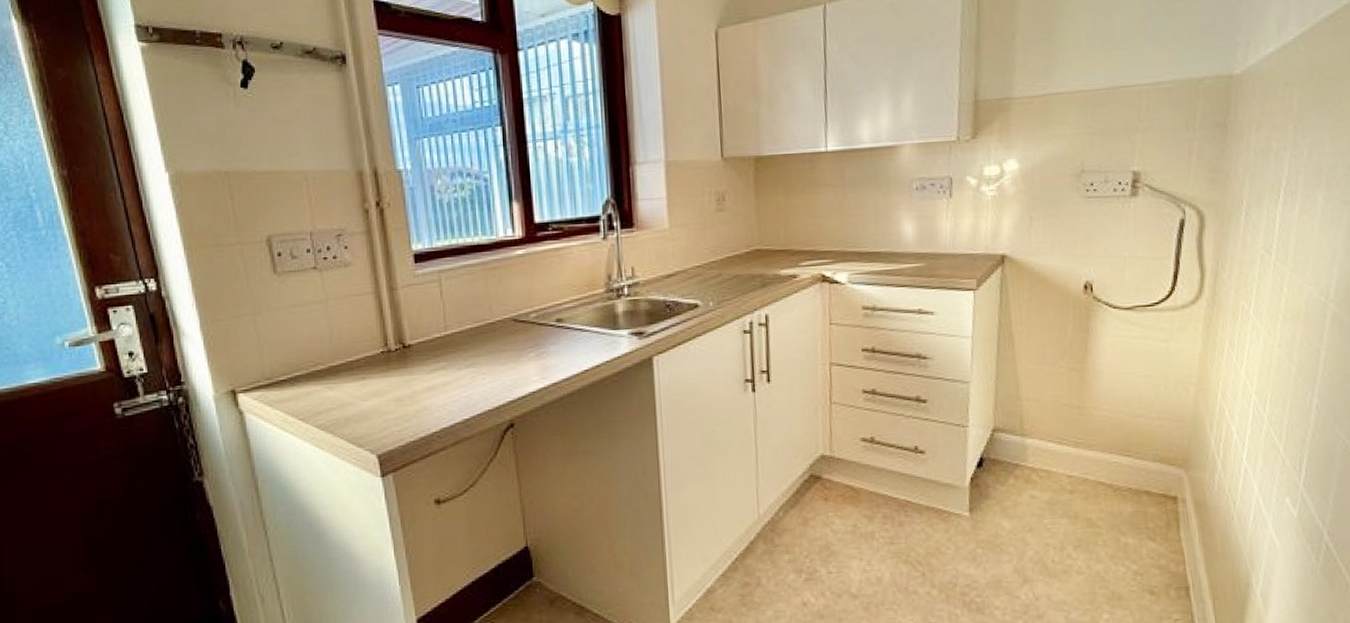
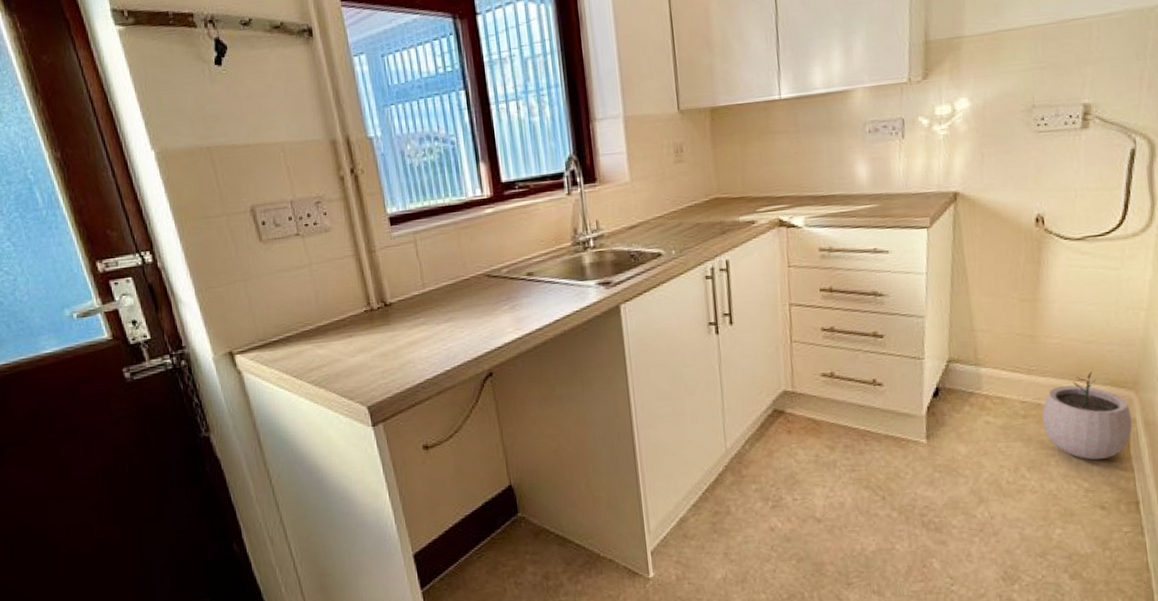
plant pot: none [1089,447,1183,541] -> present [1041,372,1133,460]

